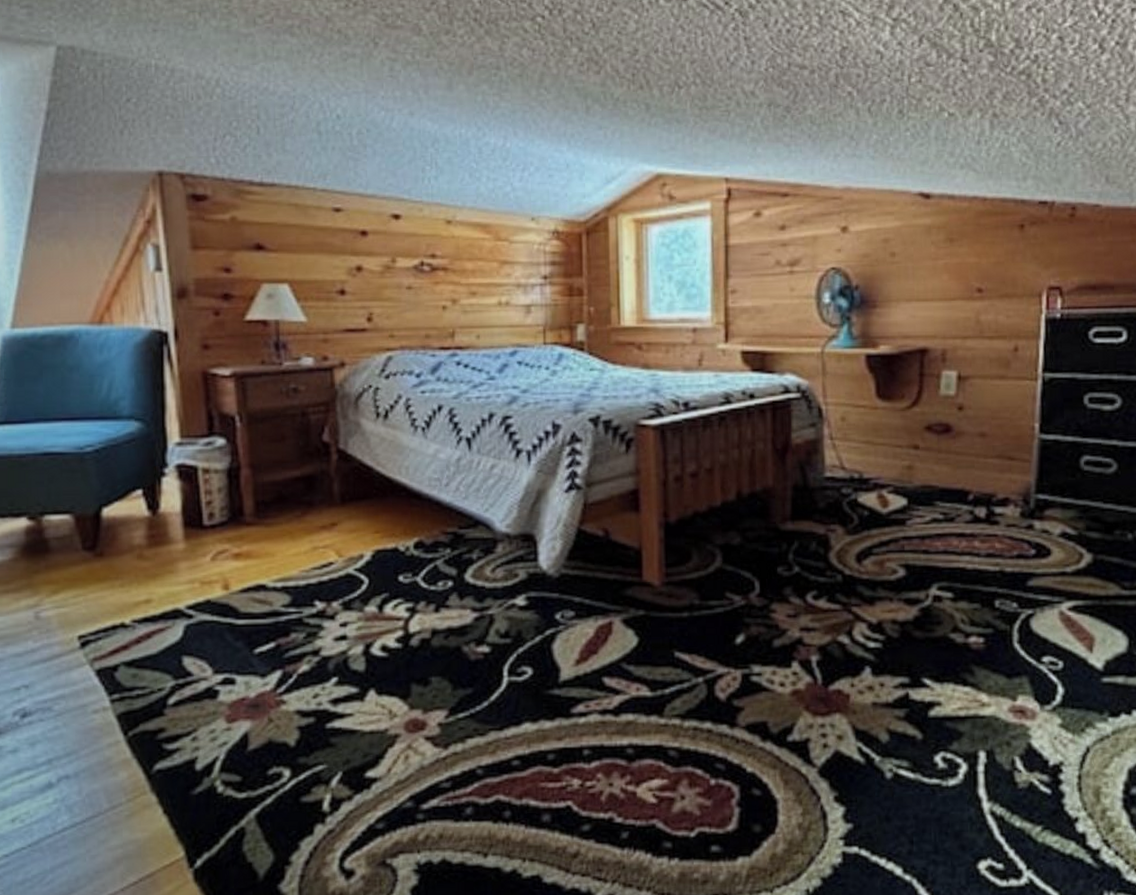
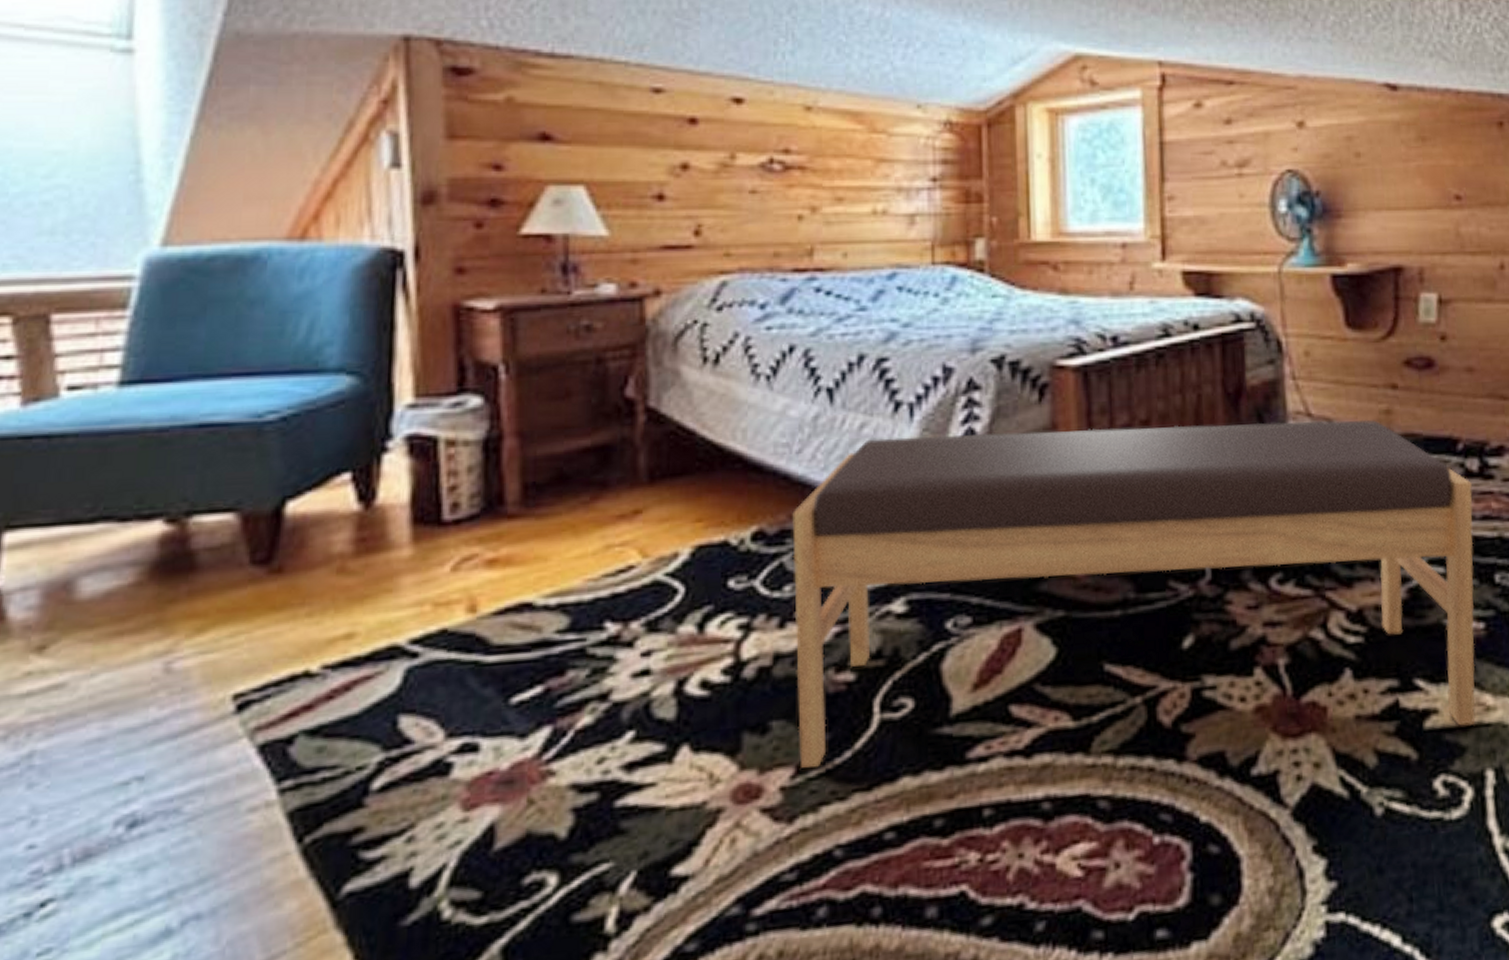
bench: none [443,473,980,717] -> present [792,419,1476,768]

